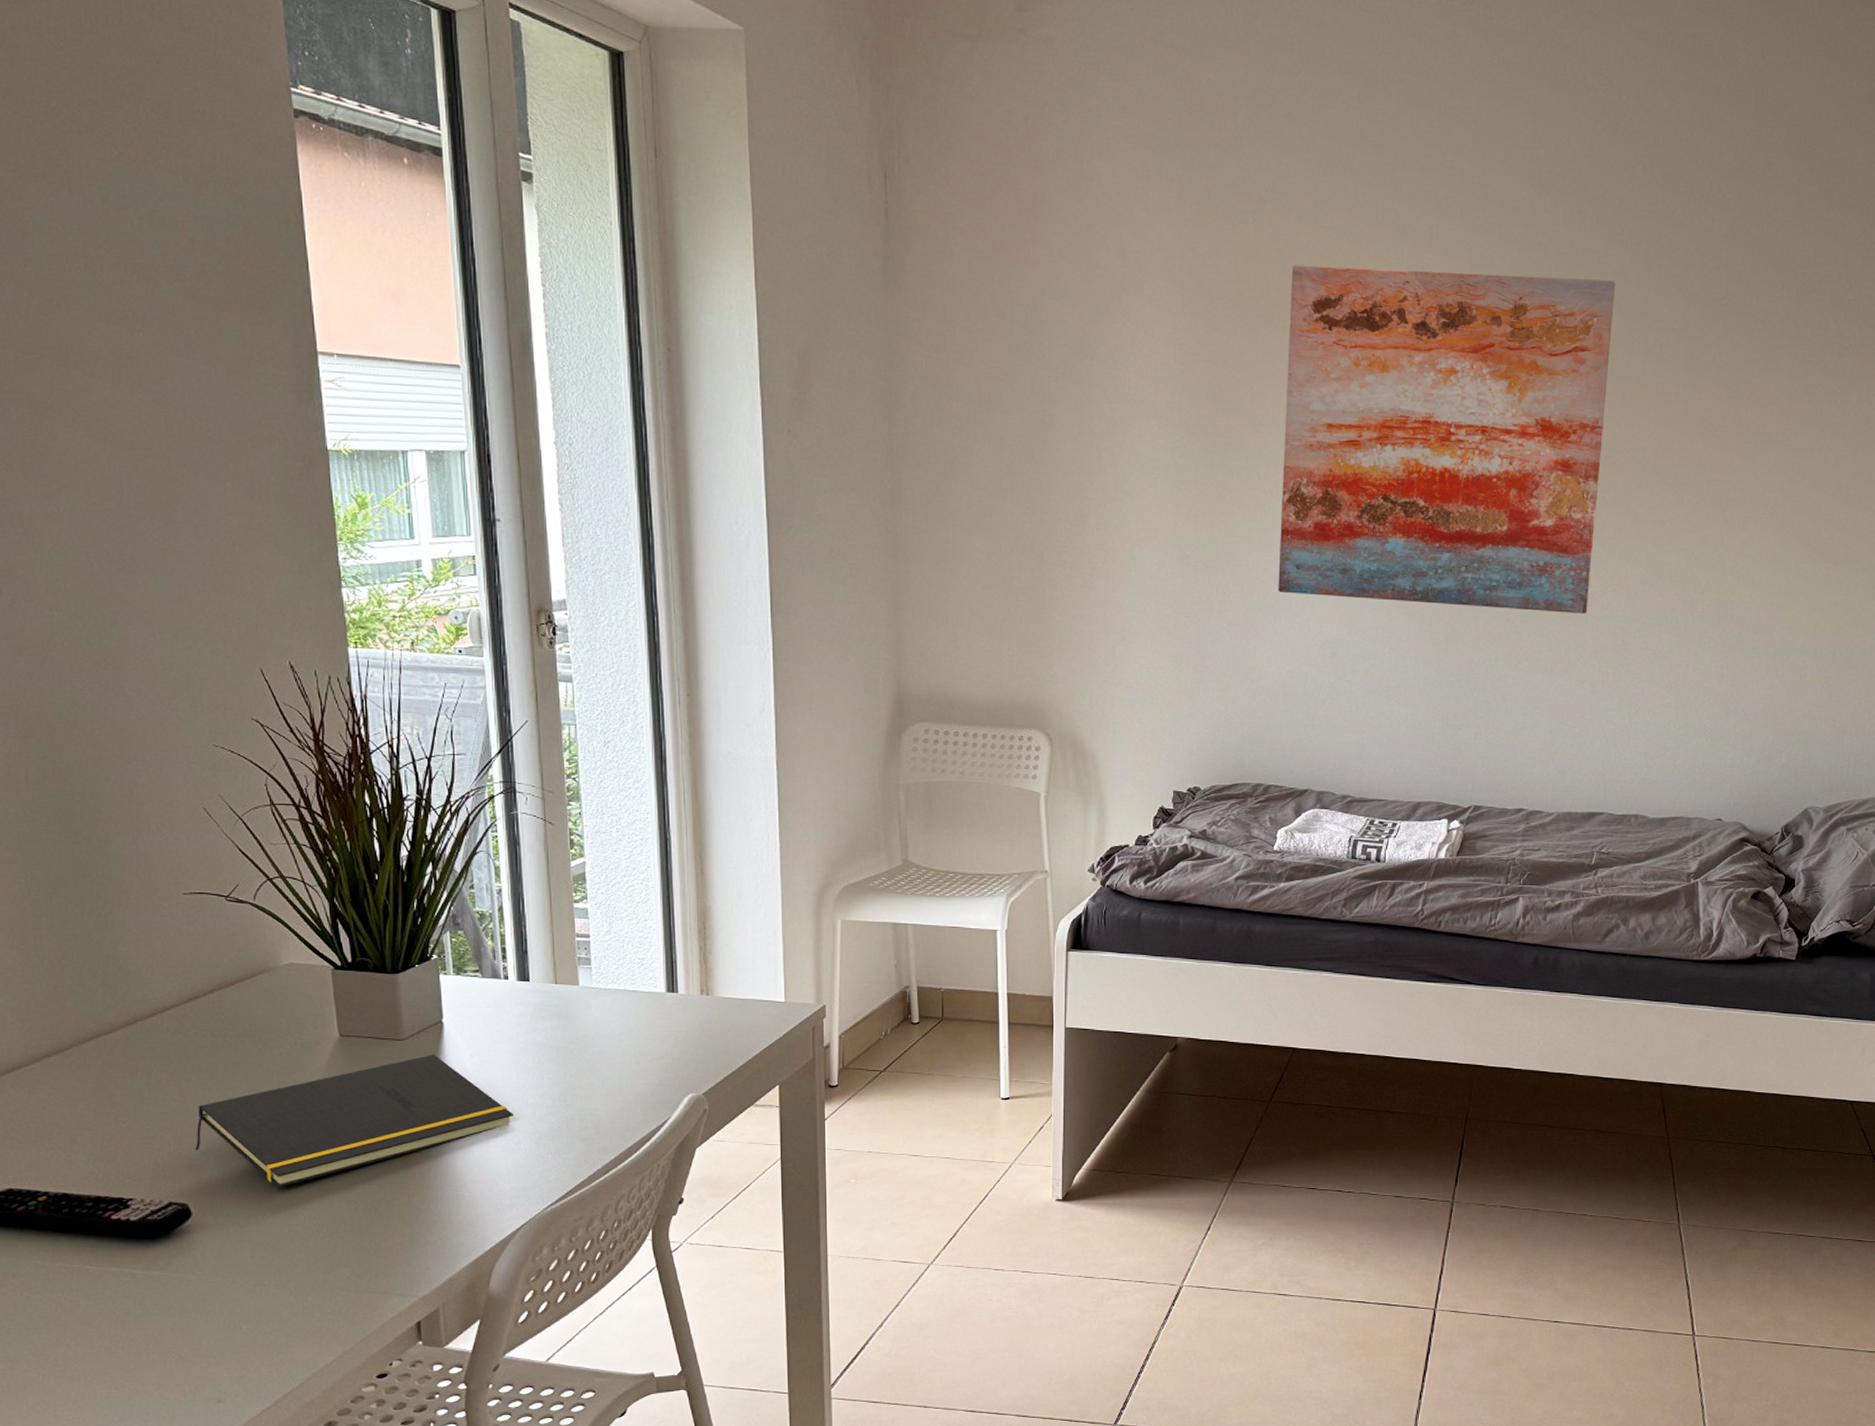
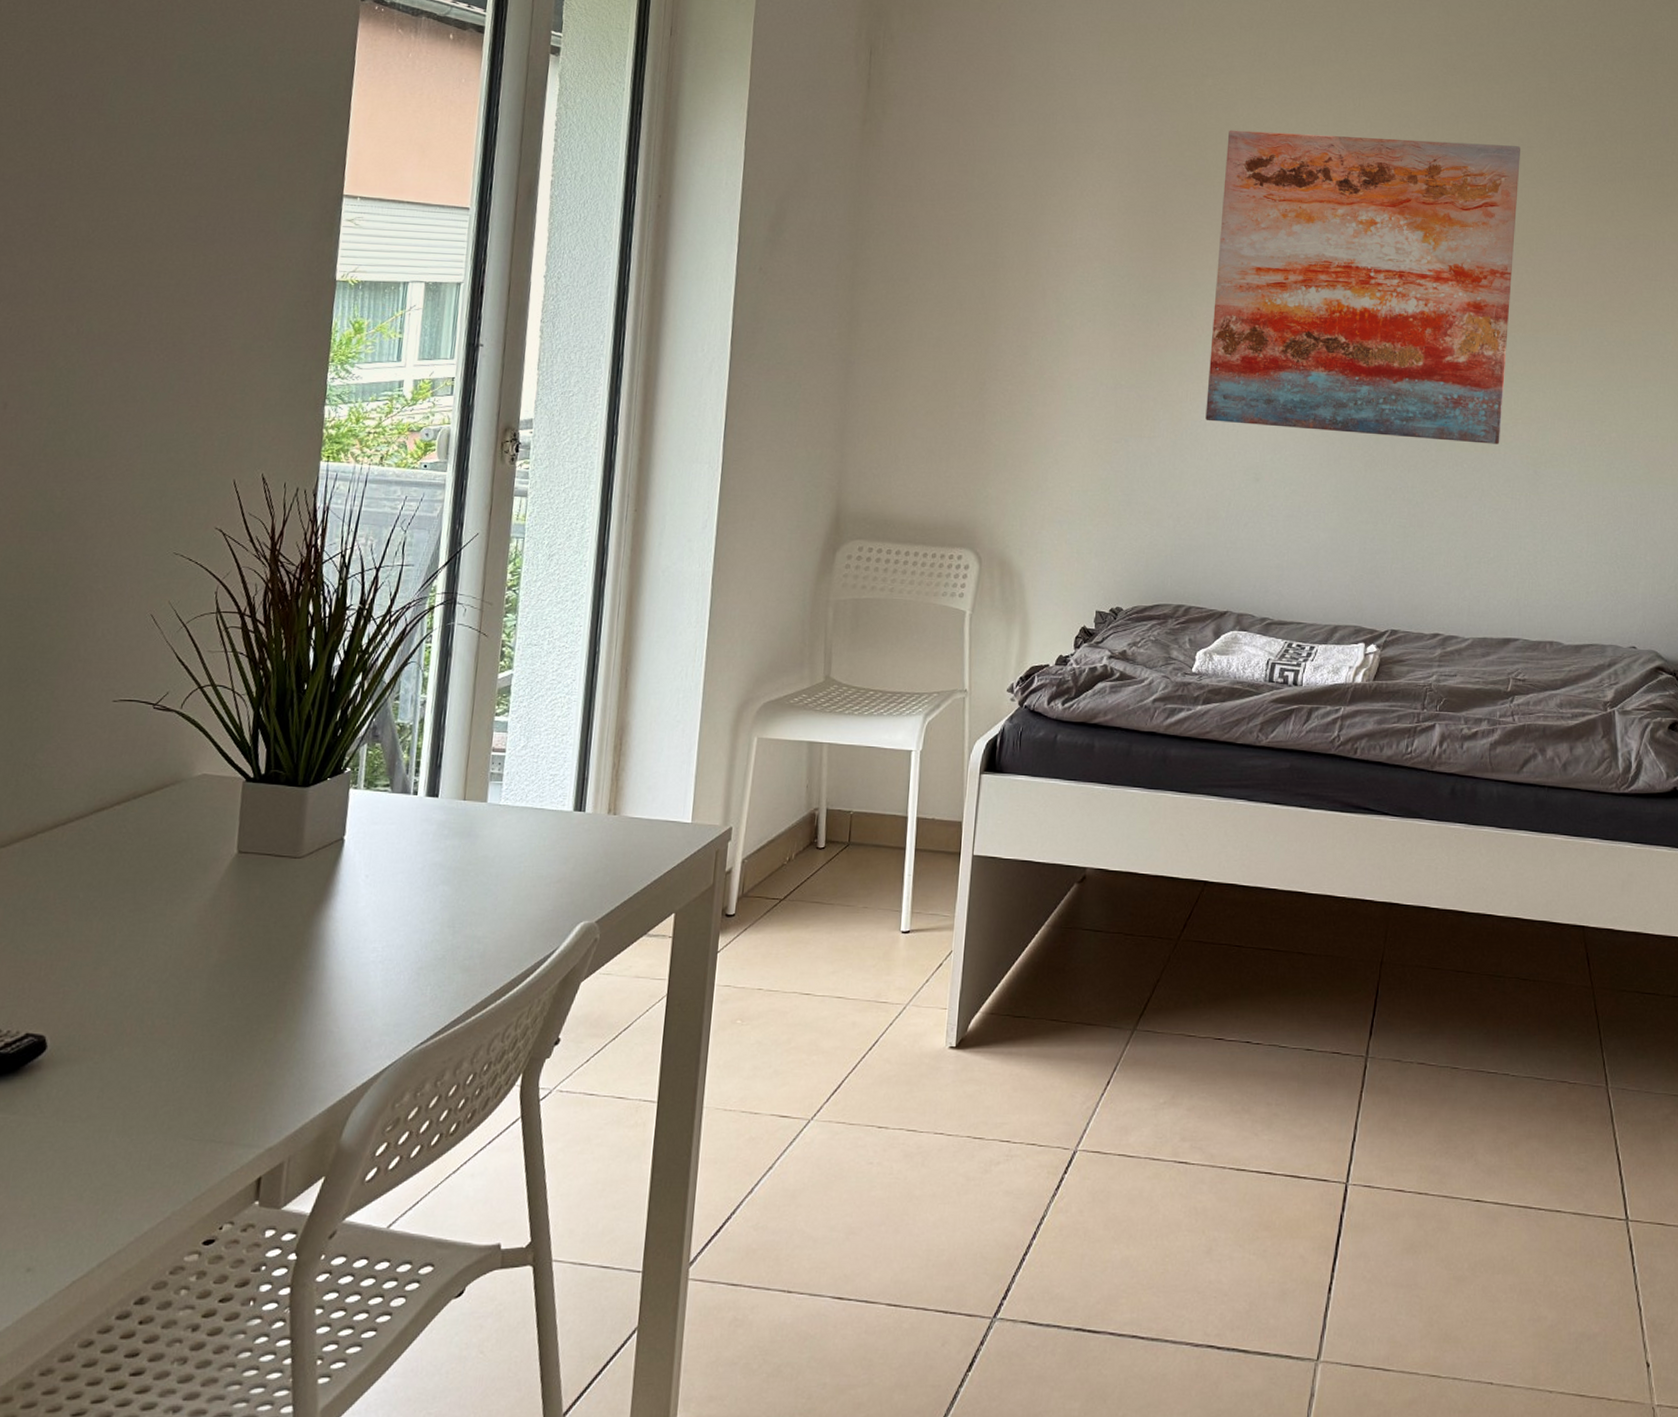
notepad: present [195,1054,514,1188] -> none [66,873,399,1020]

